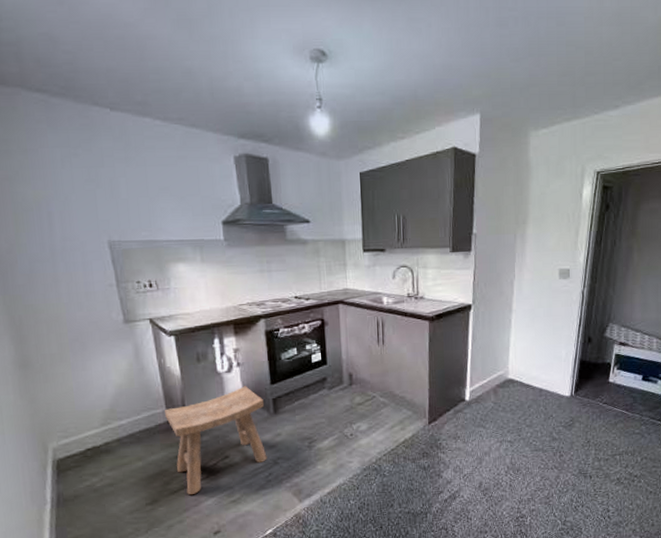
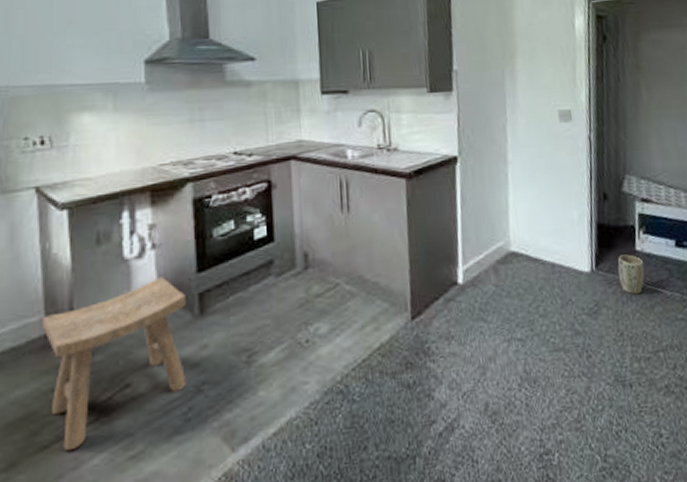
plant pot: none [593,384,613,414] -> present [617,254,645,295]

